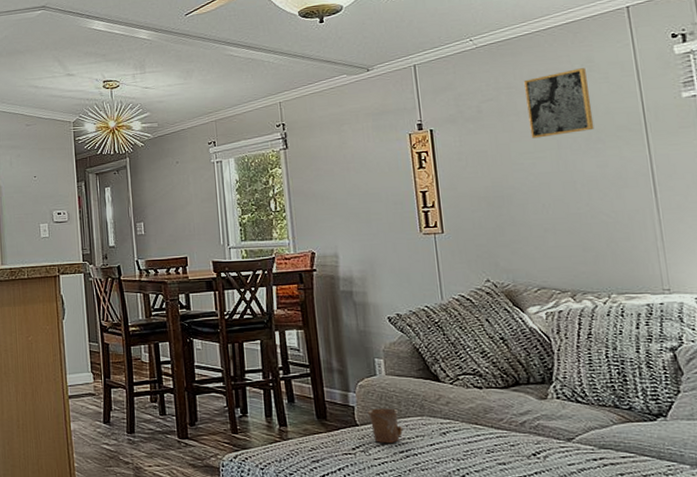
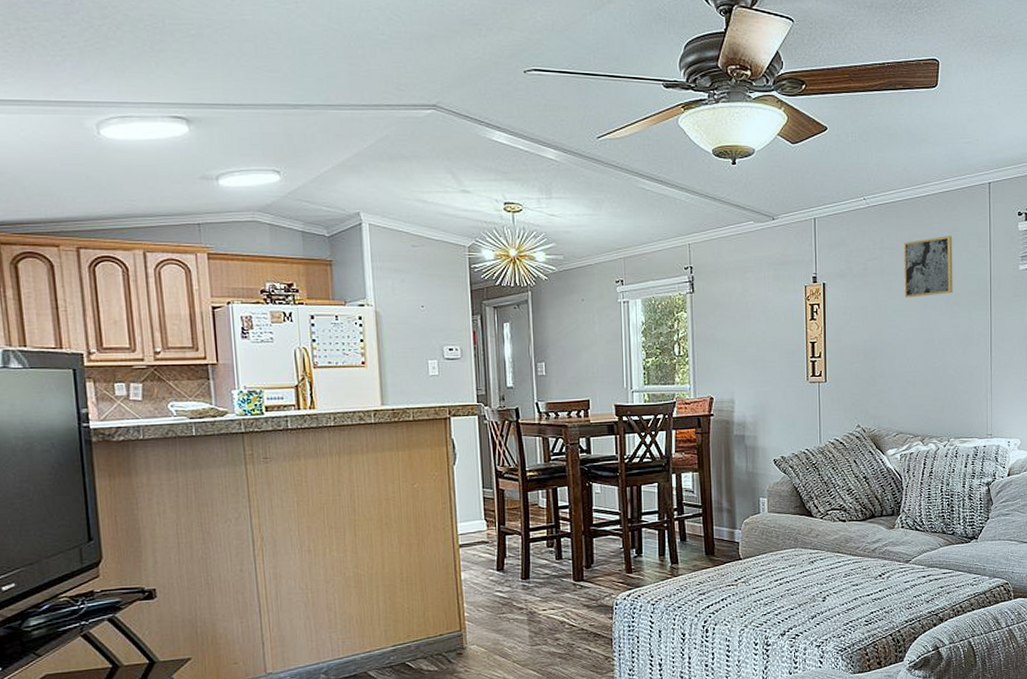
mug: present [367,408,404,444] -> none [750,542,779,574]

